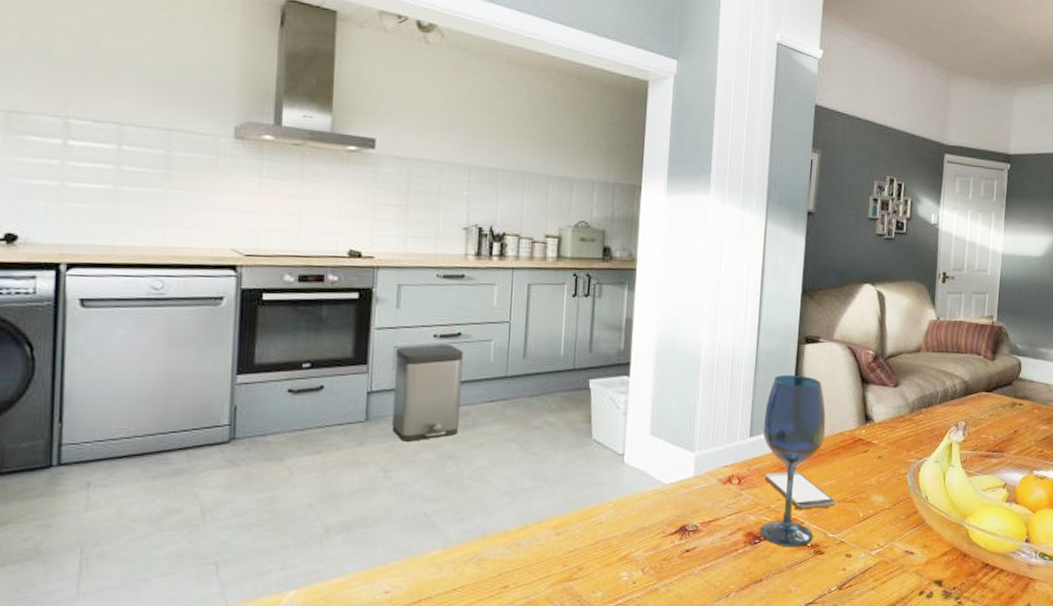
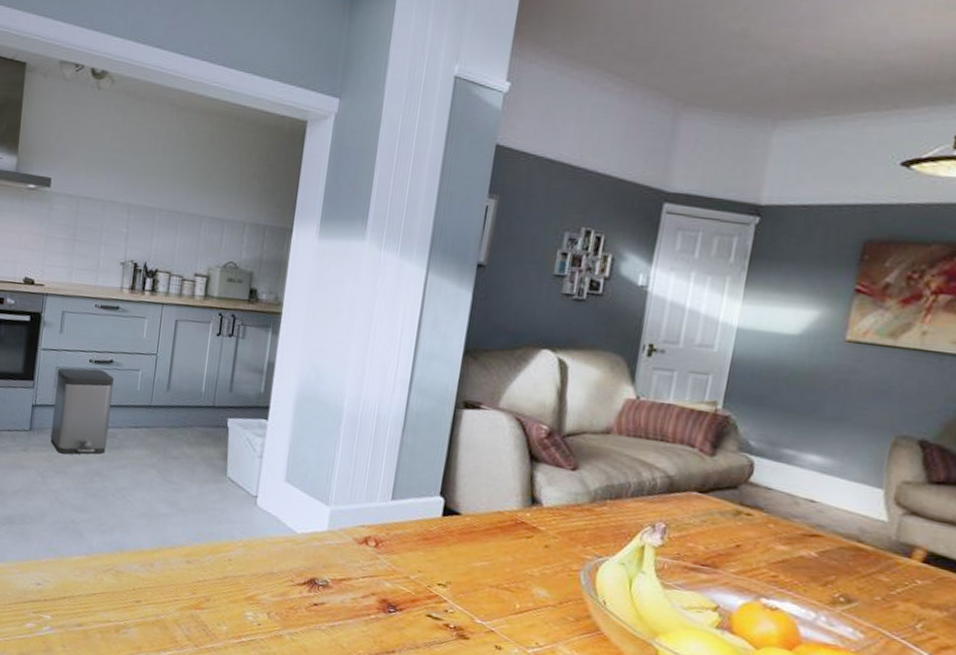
wineglass: present [760,374,826,547] -> none [395,439,483,626]
smartphone: present [764,472,836,510] -> none [405,541,487,591]

